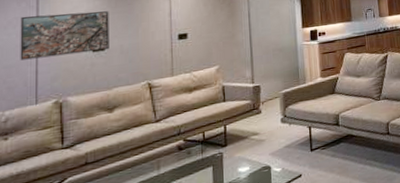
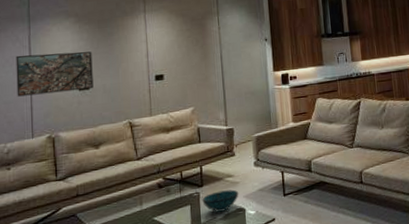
decorative bowl: none [225,147,265,172] -> present [202,189,239,212]

